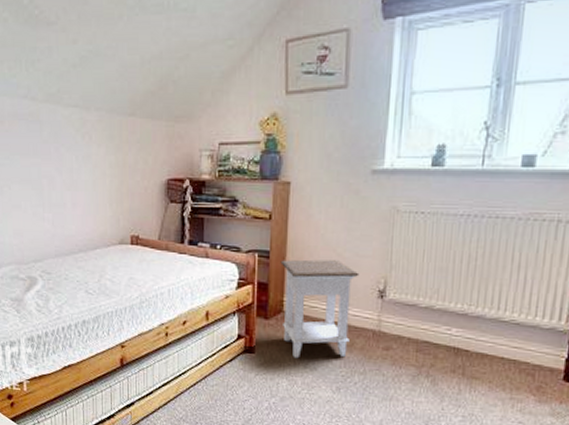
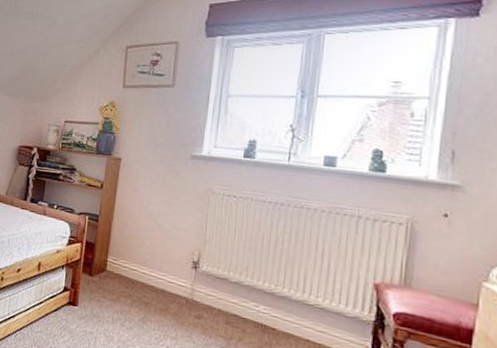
nightstand: present [280,259,360,359] -> none [105,224,176,320]

